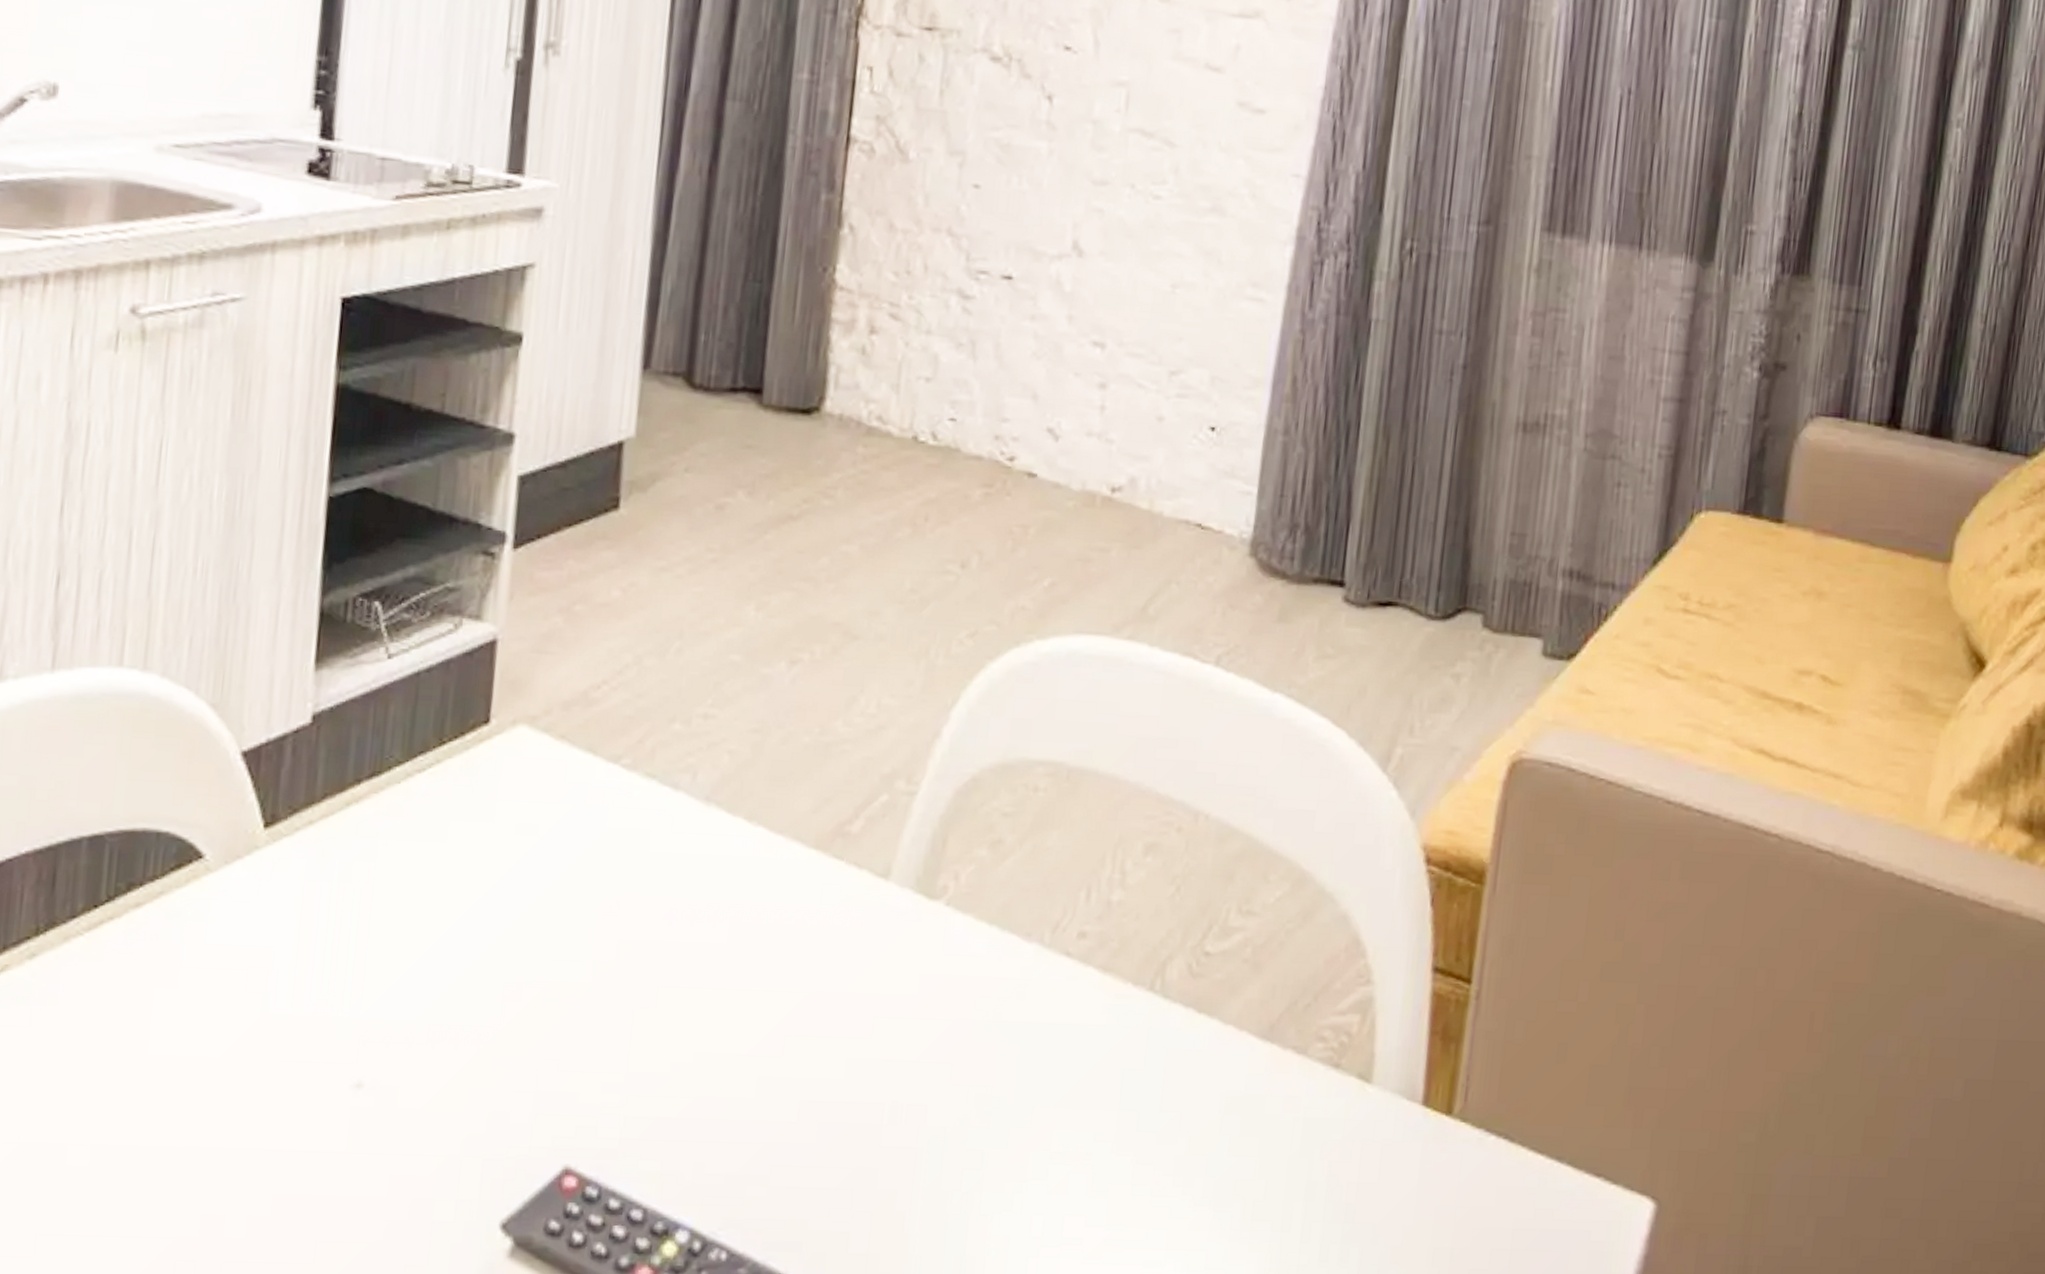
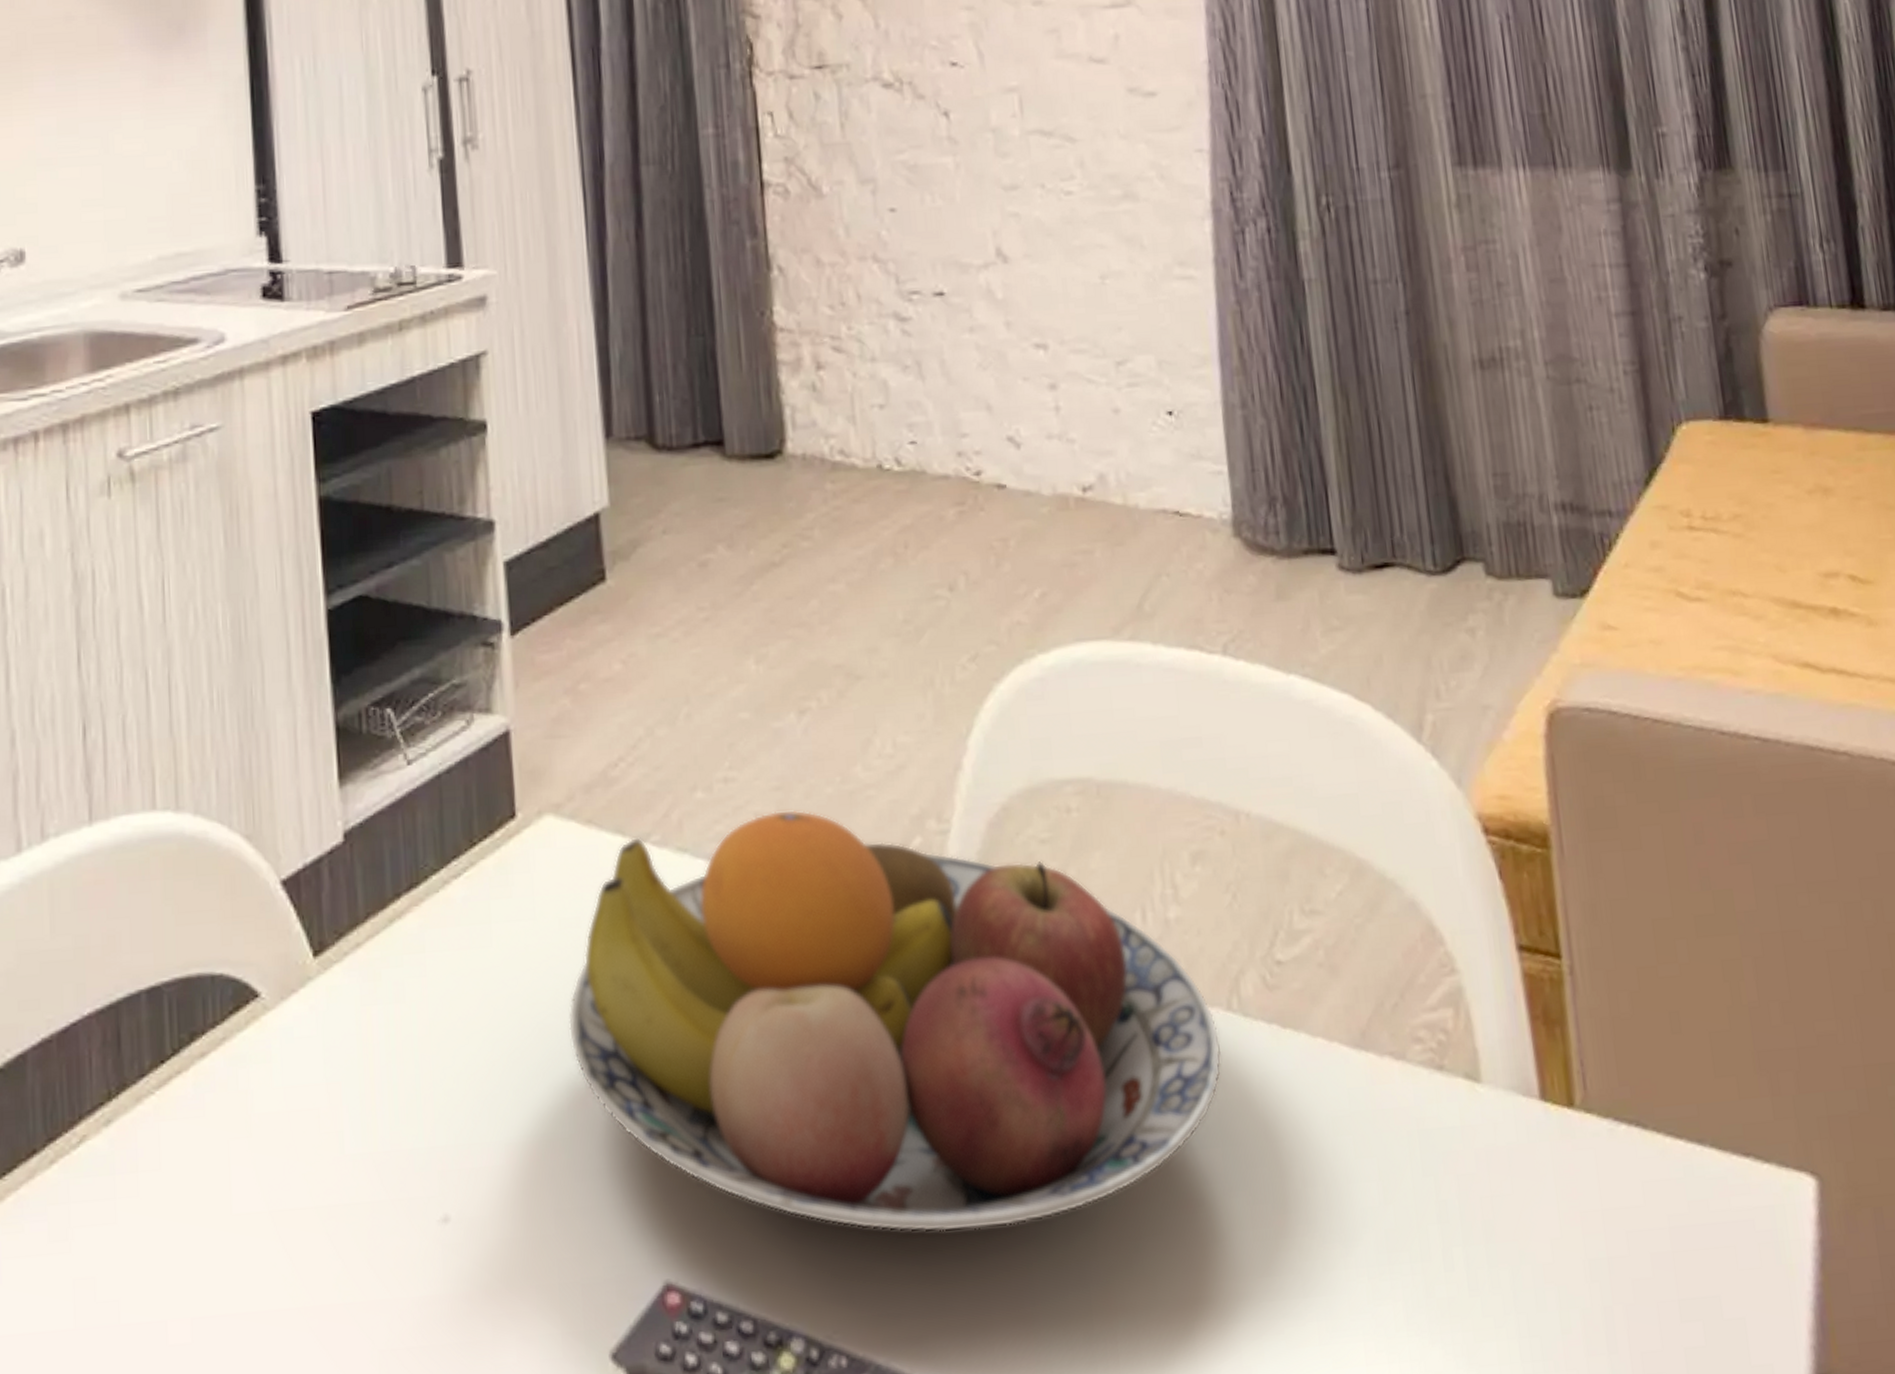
fruit bowl: none [509,751,1138,1156] -> present [568,809,1222,1232]

